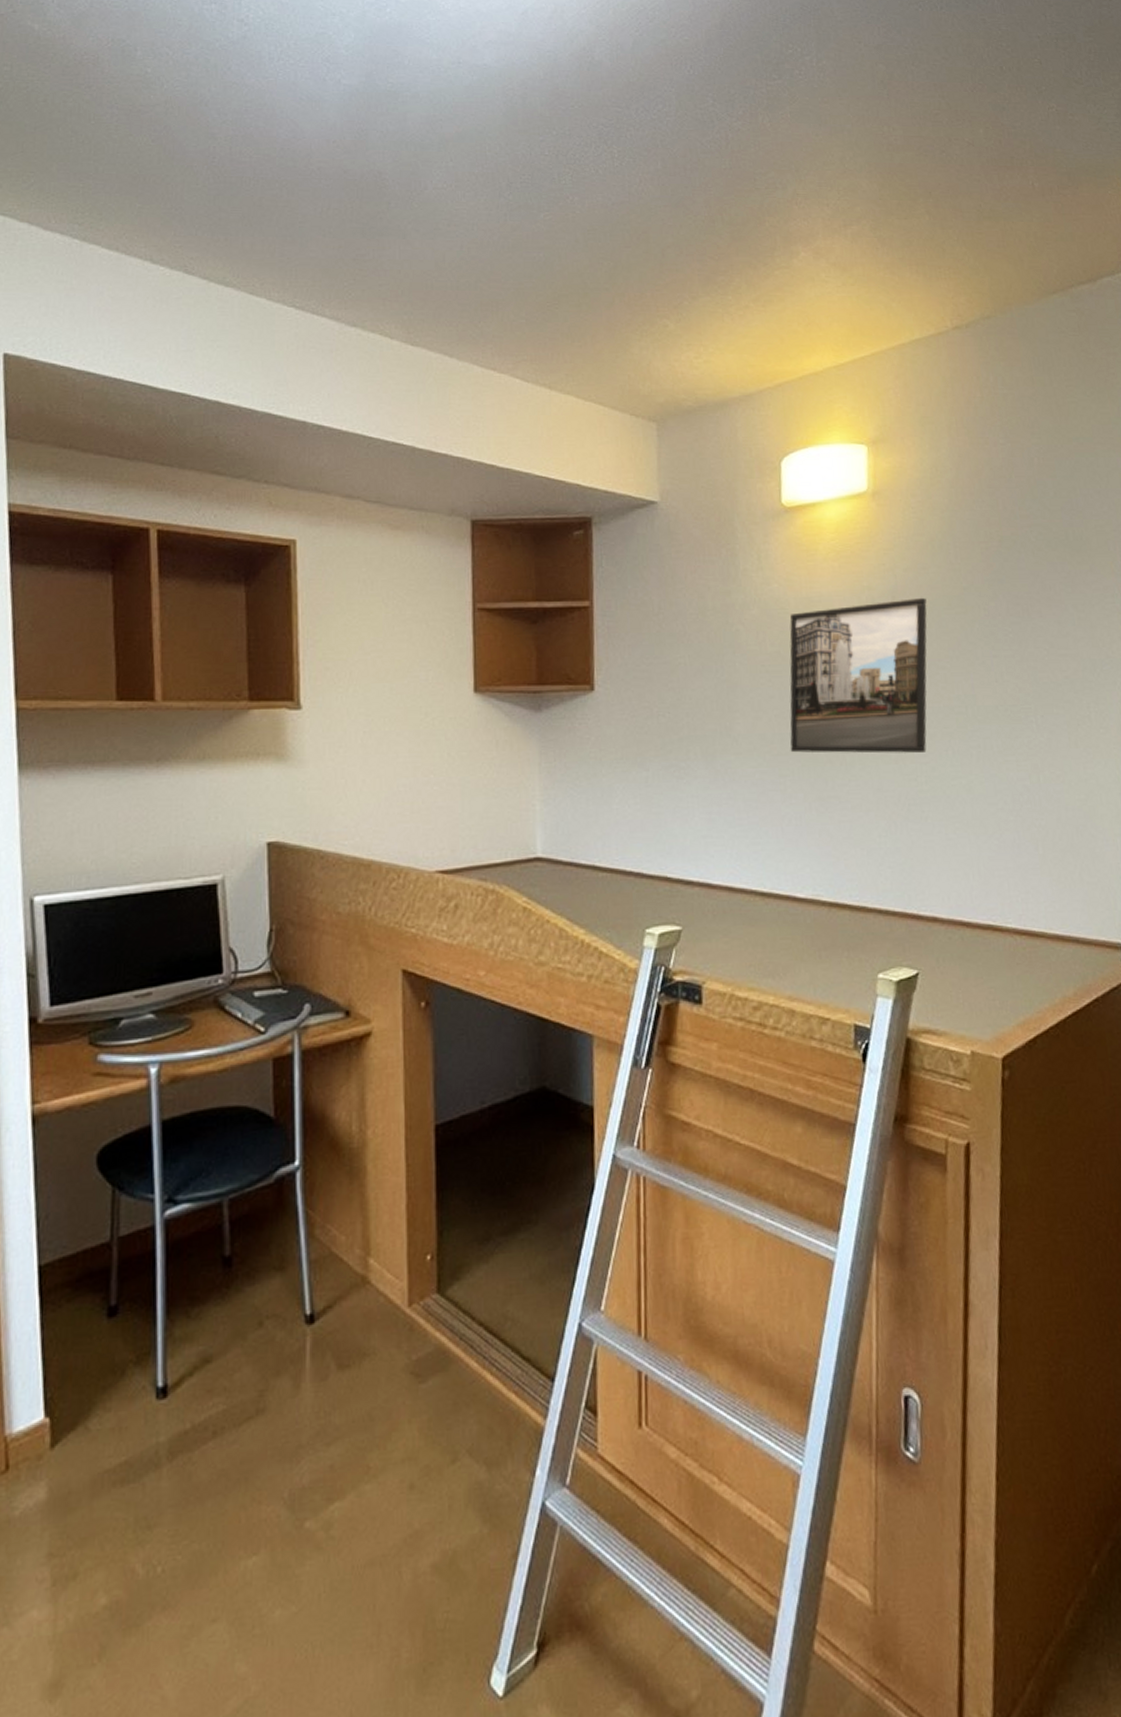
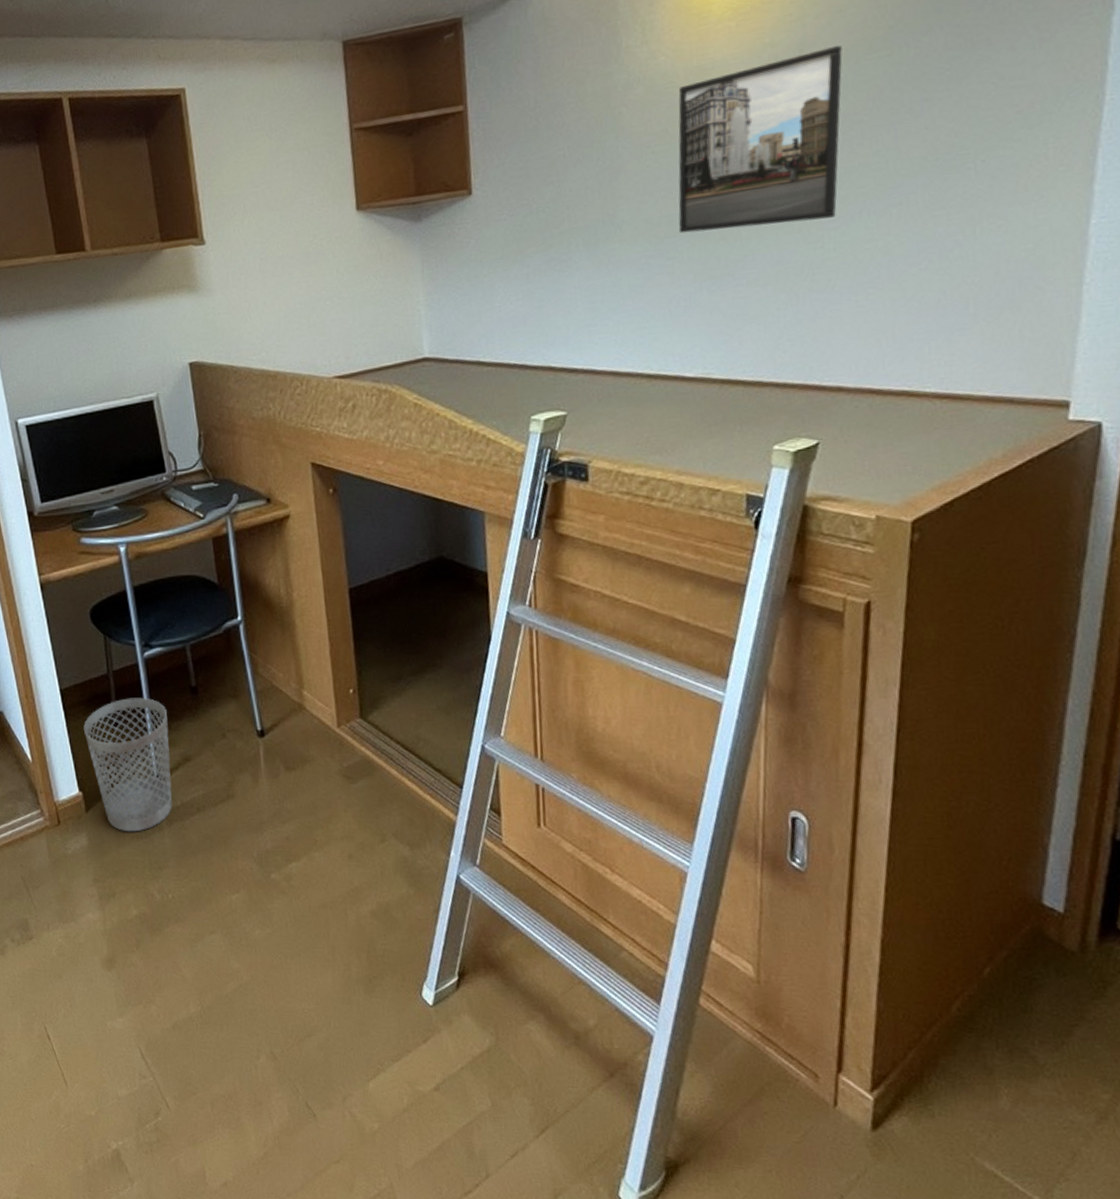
wastebasket: none [65,1273,186,1475] -> present [83,697,173,832]

